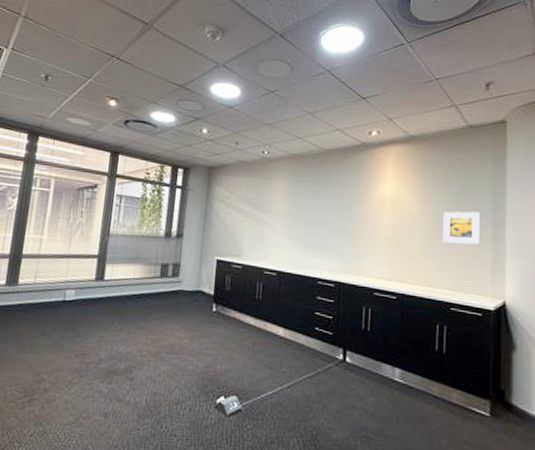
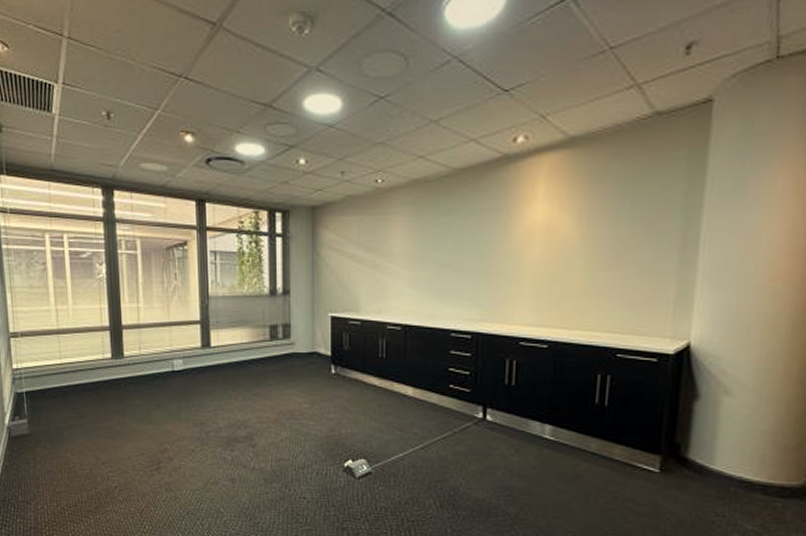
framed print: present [442,211,481,245] -> none [609,232,665,276]

